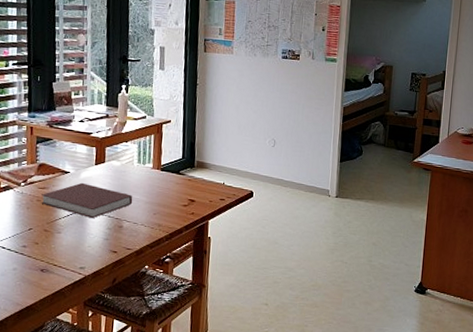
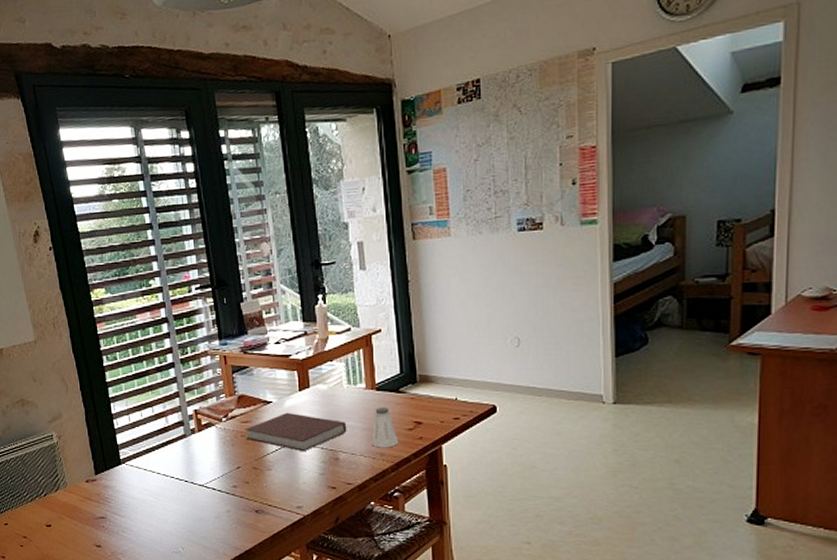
saltshaker: none [152,185,175,220] -> present [372,408,399,448]

